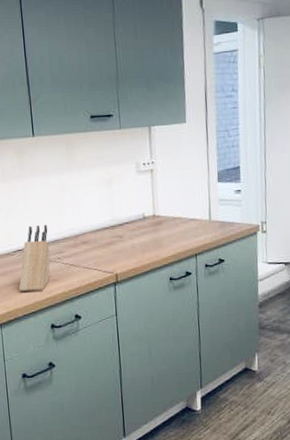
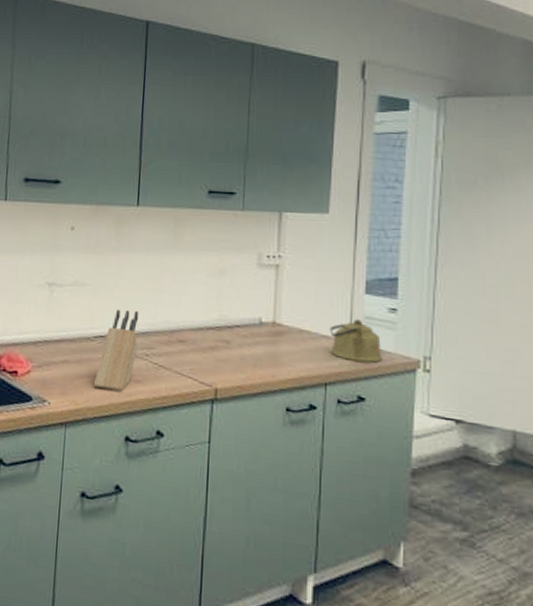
kettle: none [195,202,234,234] -> present [329,319,383,363]

